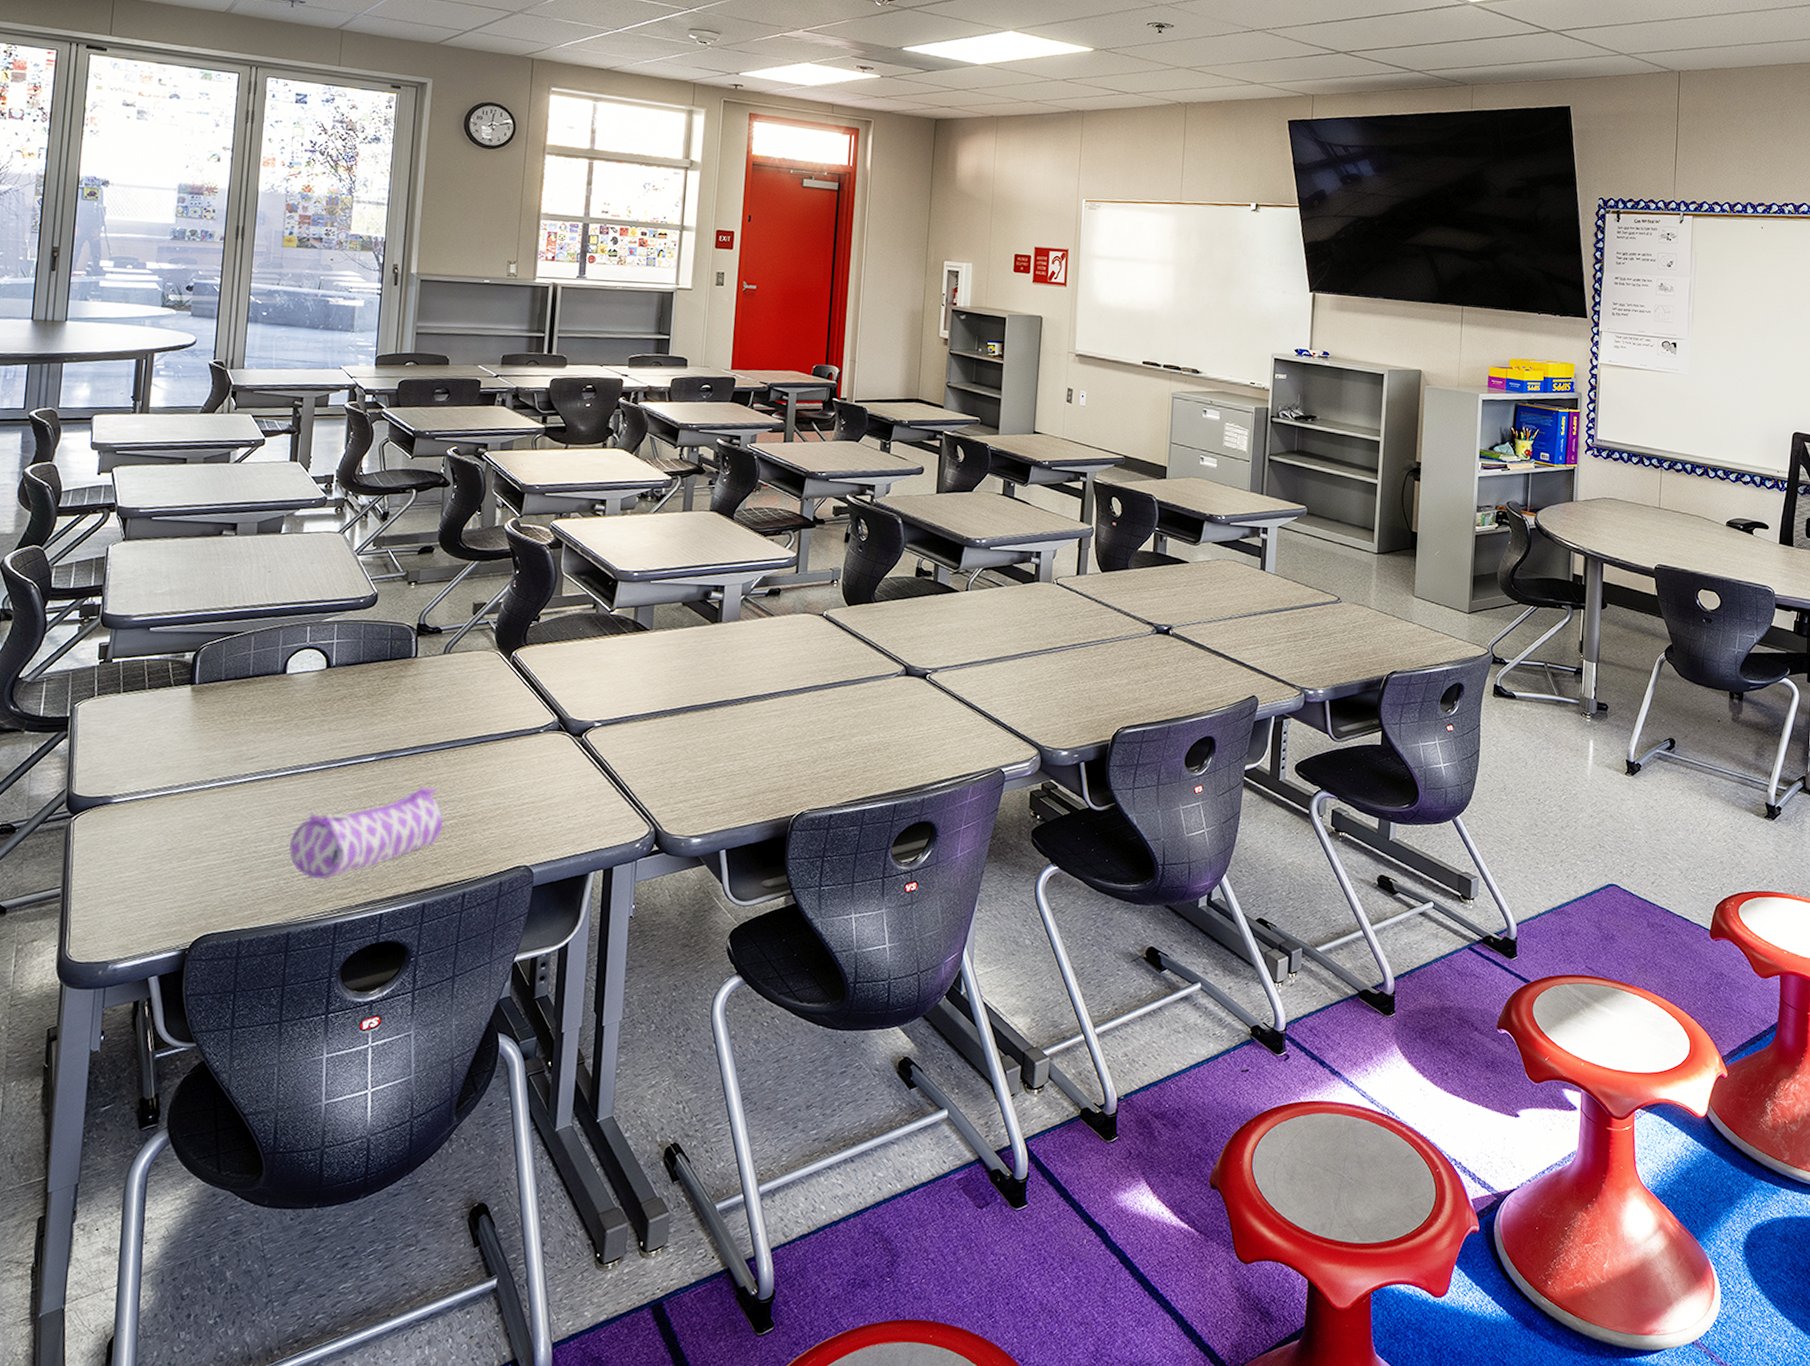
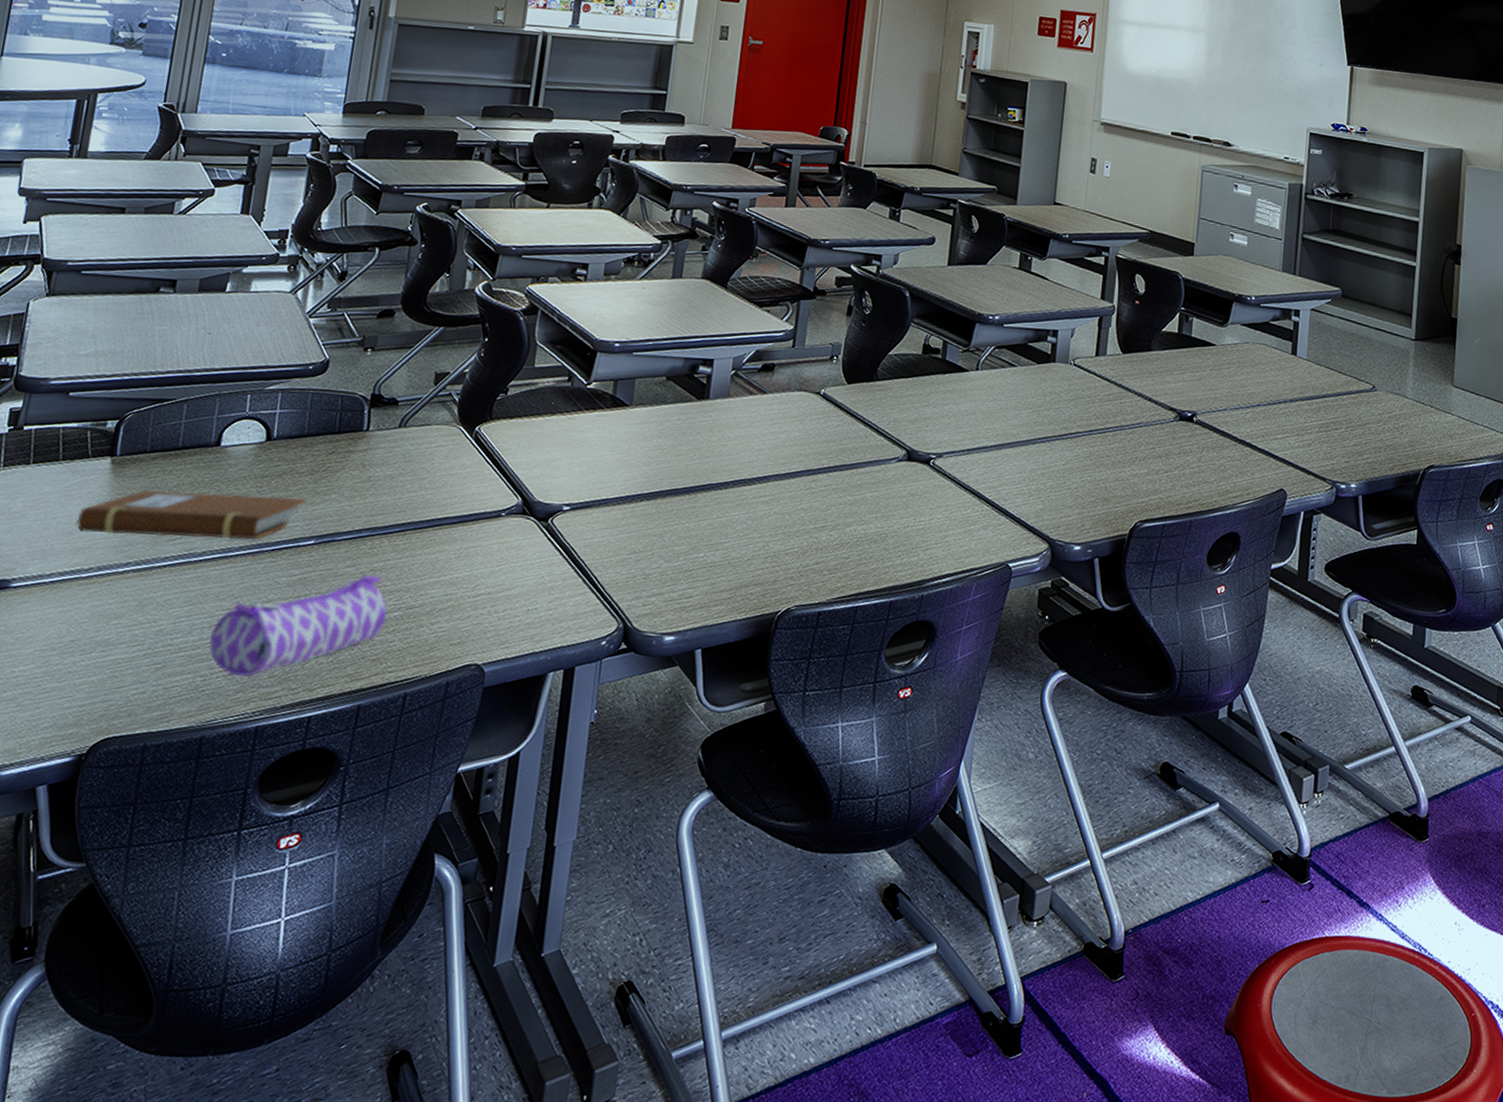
notebook: none [164,714,366,758] -> present [75,489,307,540]

